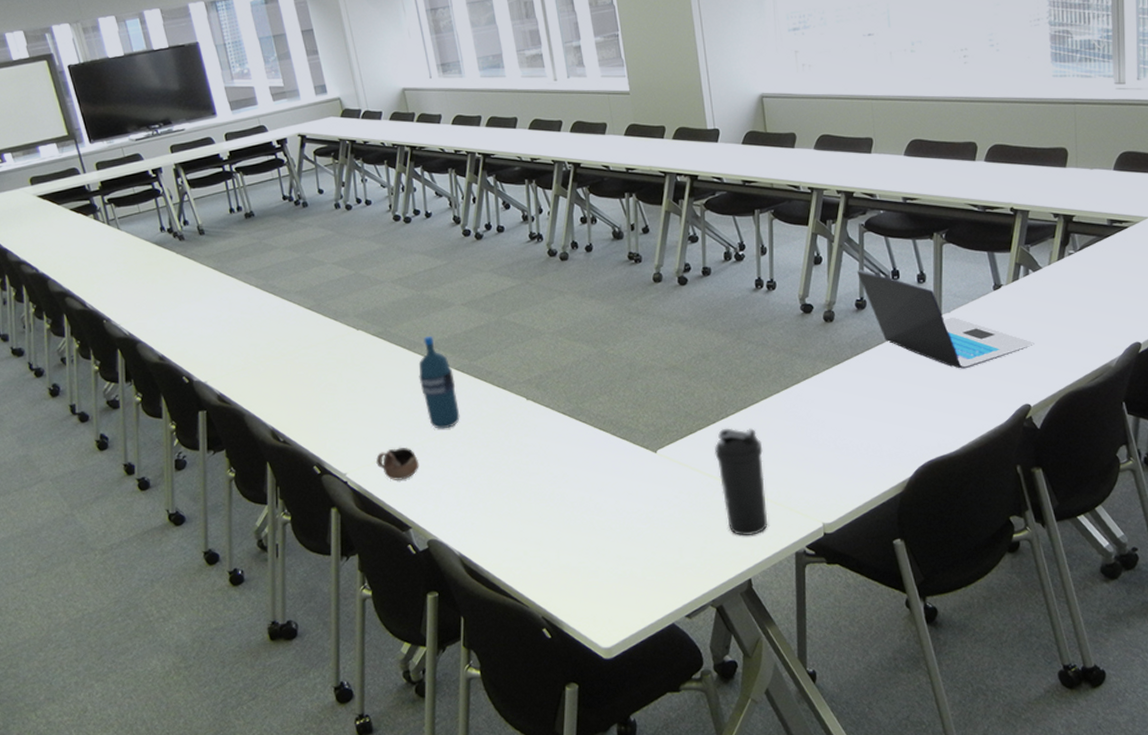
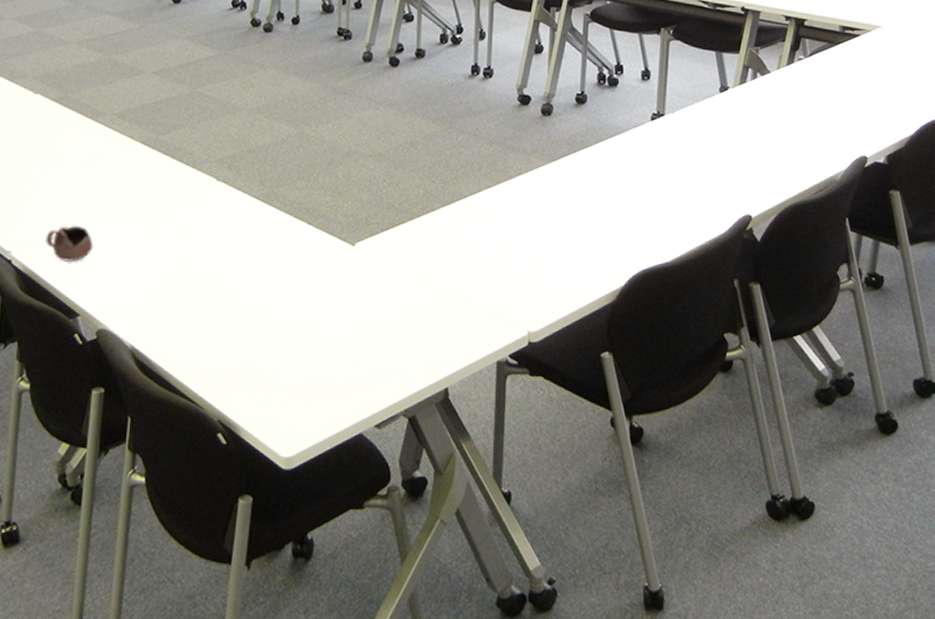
water bottle: present [418,336,460,429] -> none [100,105,143,208]
water bottle: present [715,428,768,535] -> none [417,223,470,341]
laptop: present [856,269,1034,369] -> none [579,62,759,174]

